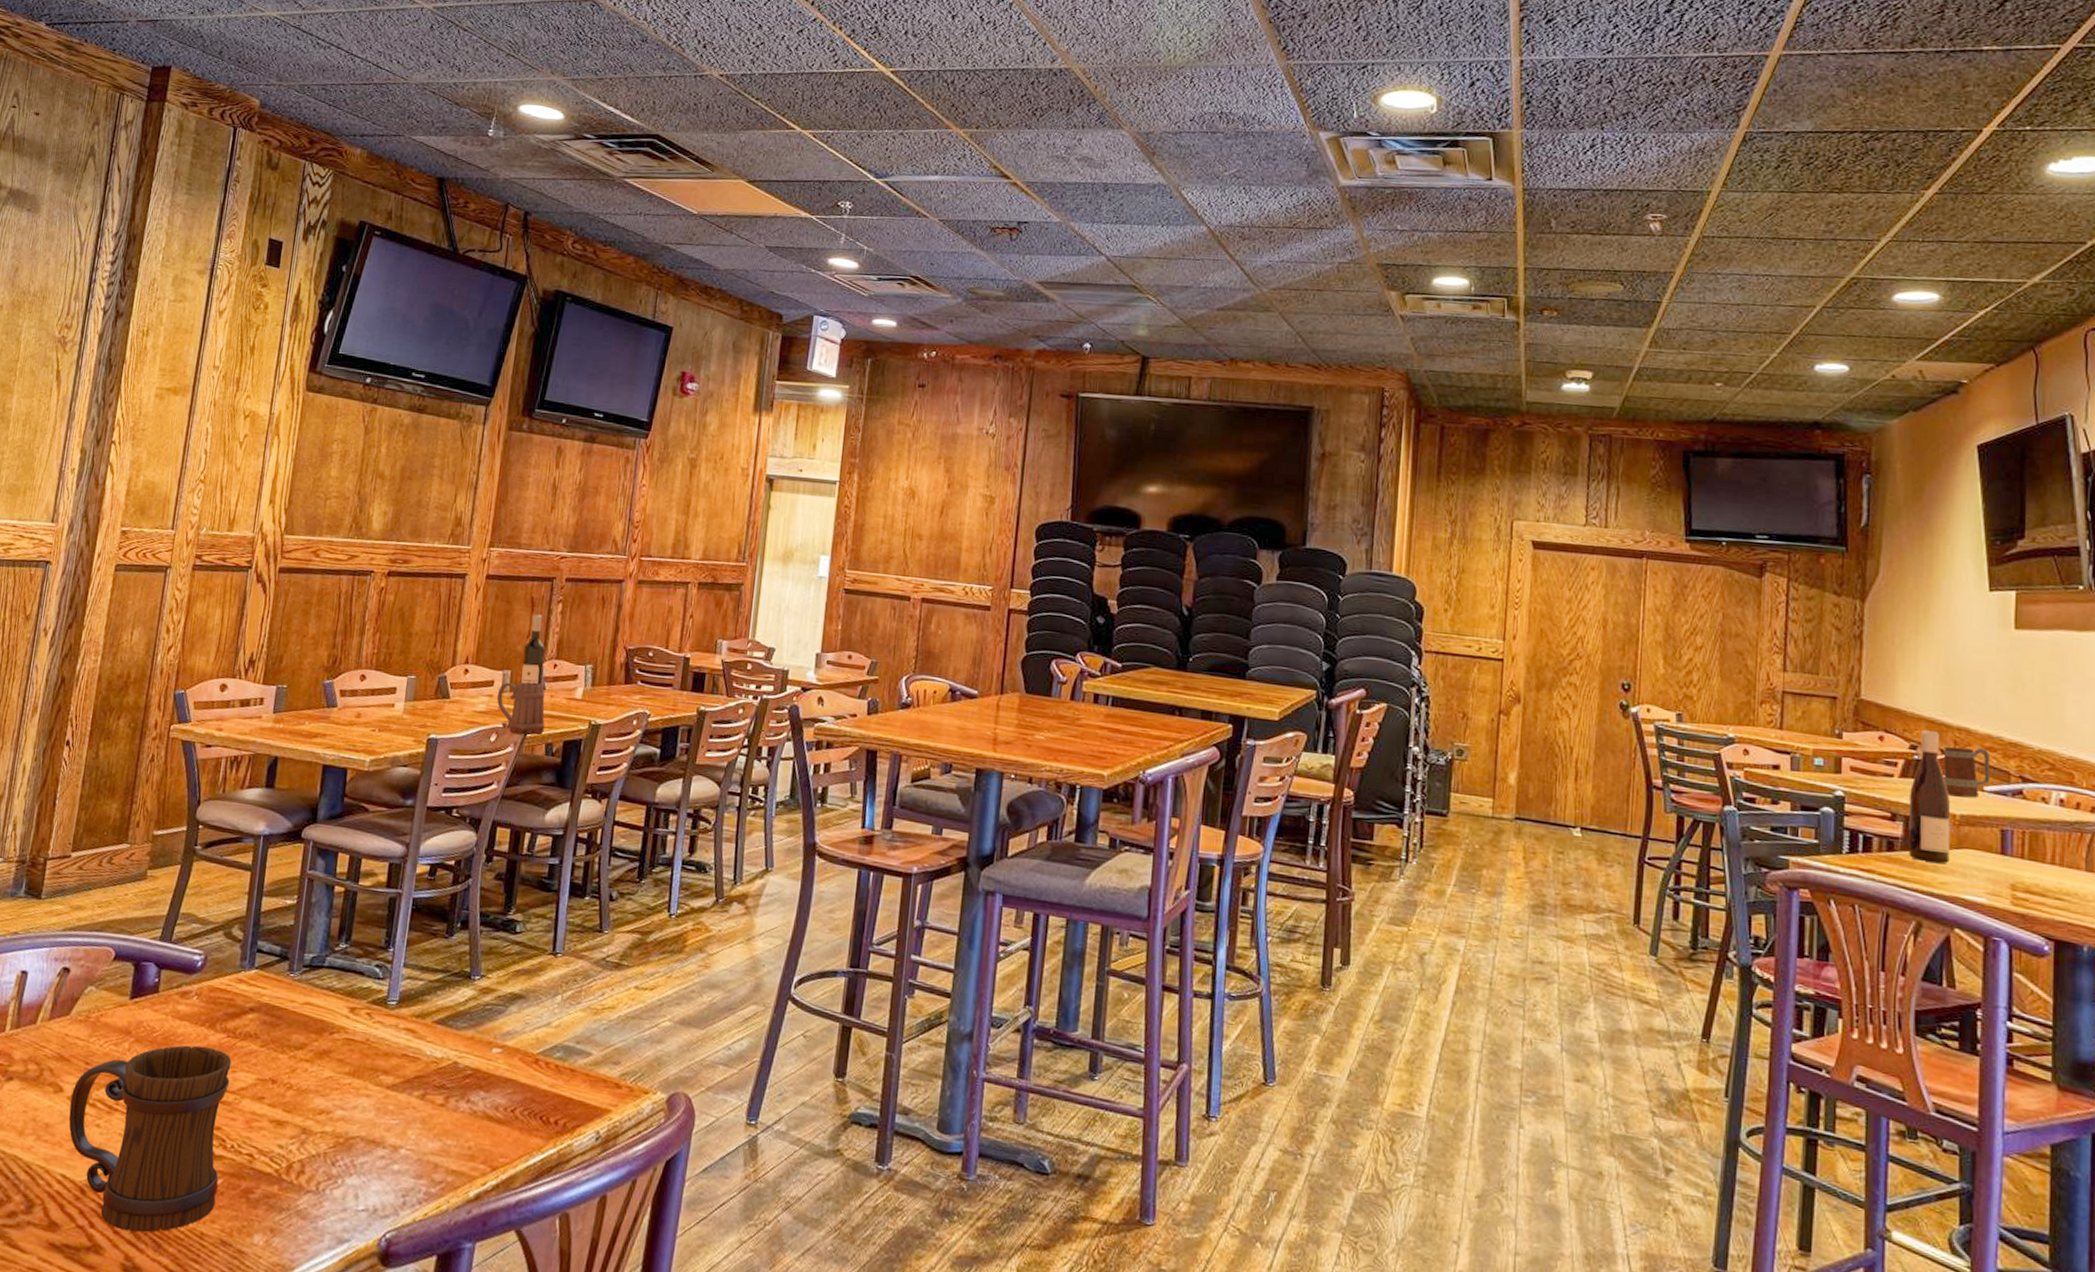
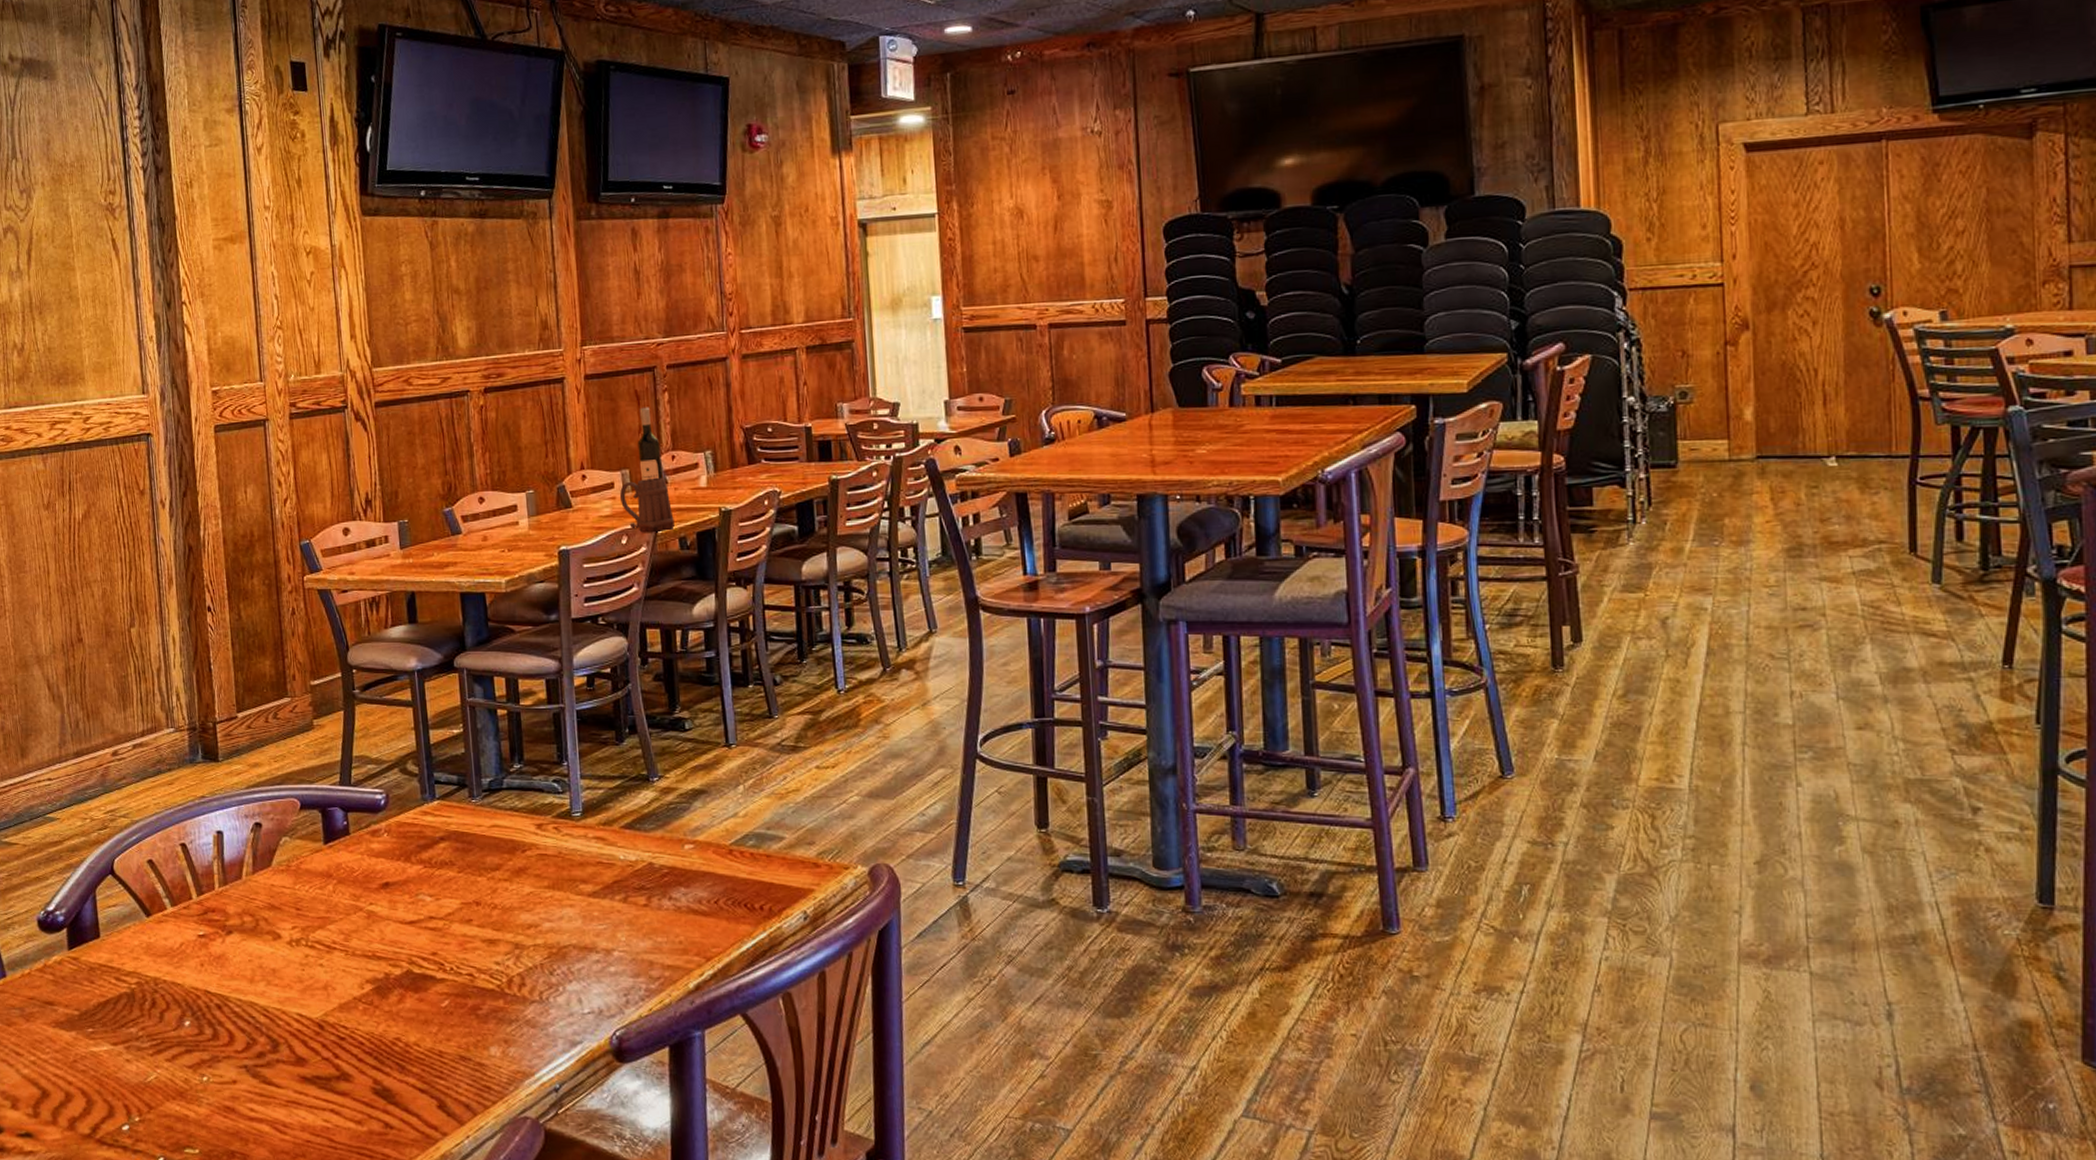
beer mug: present [68,1045,232,1233] -> none [290,879,447,1058]

